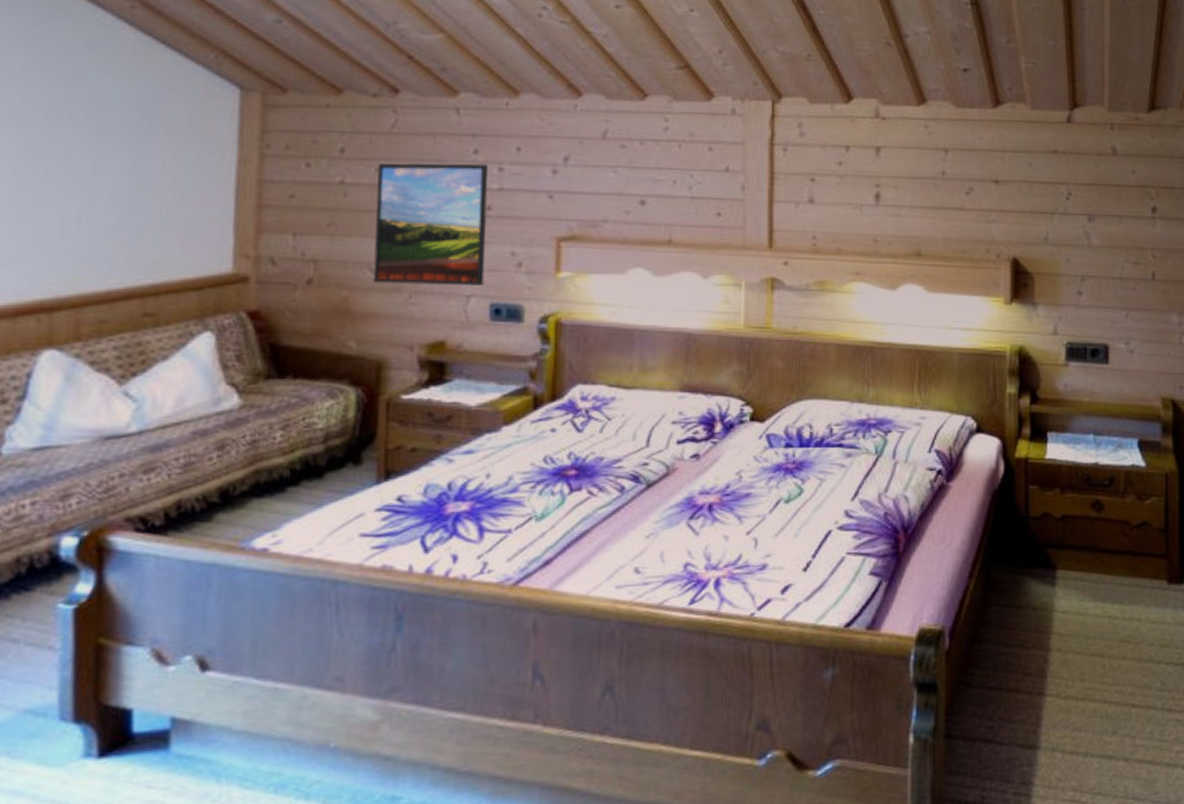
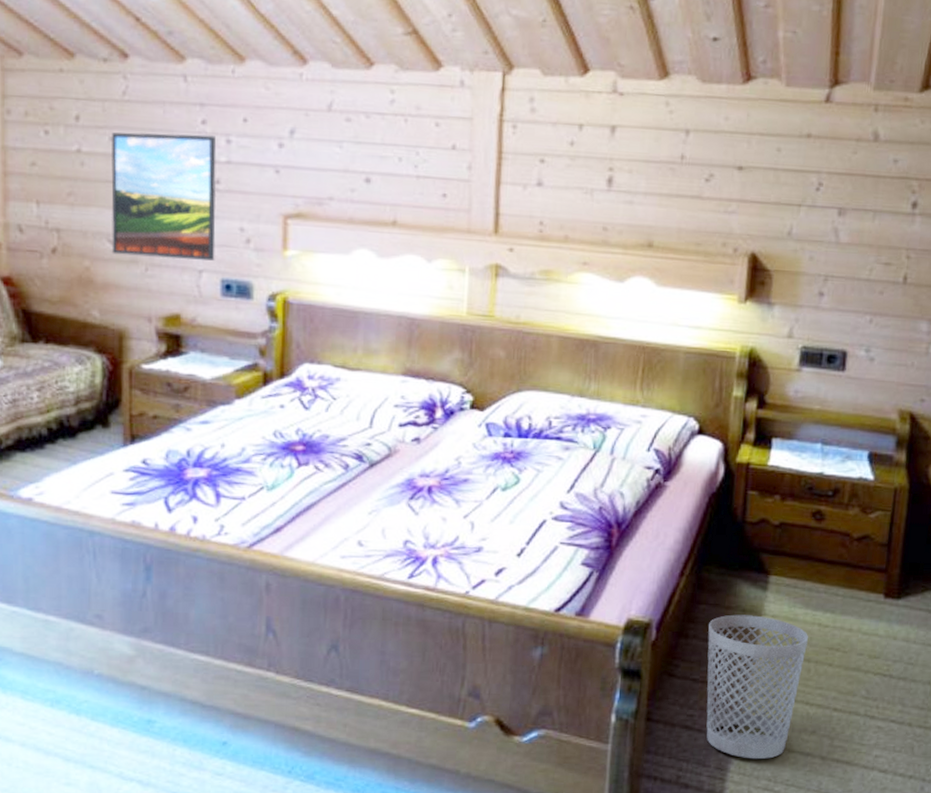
wastebasket: none [1001,613,1101,769] -> present [706,614,809,760]

